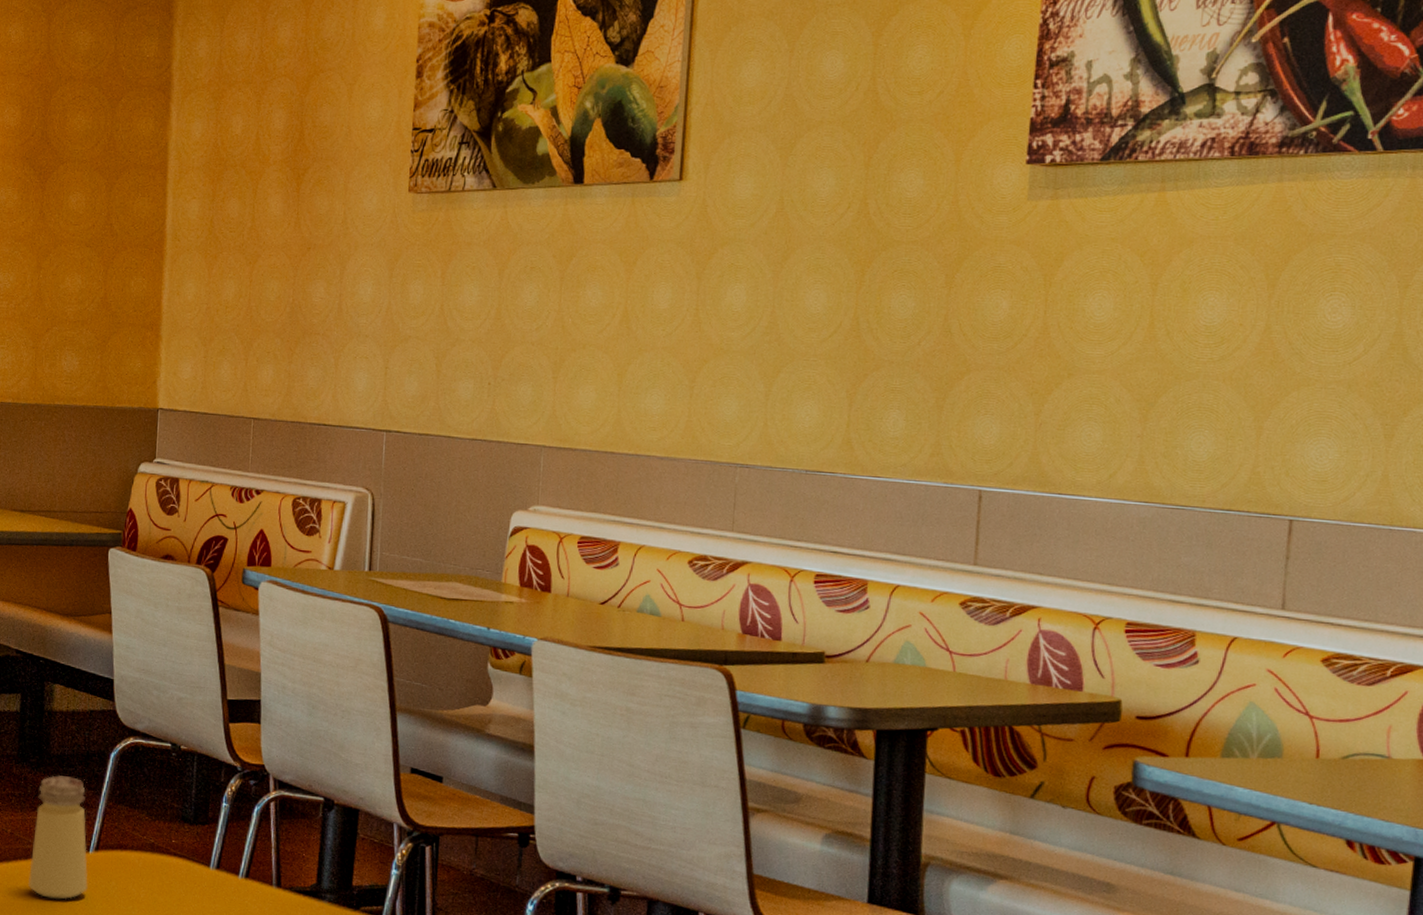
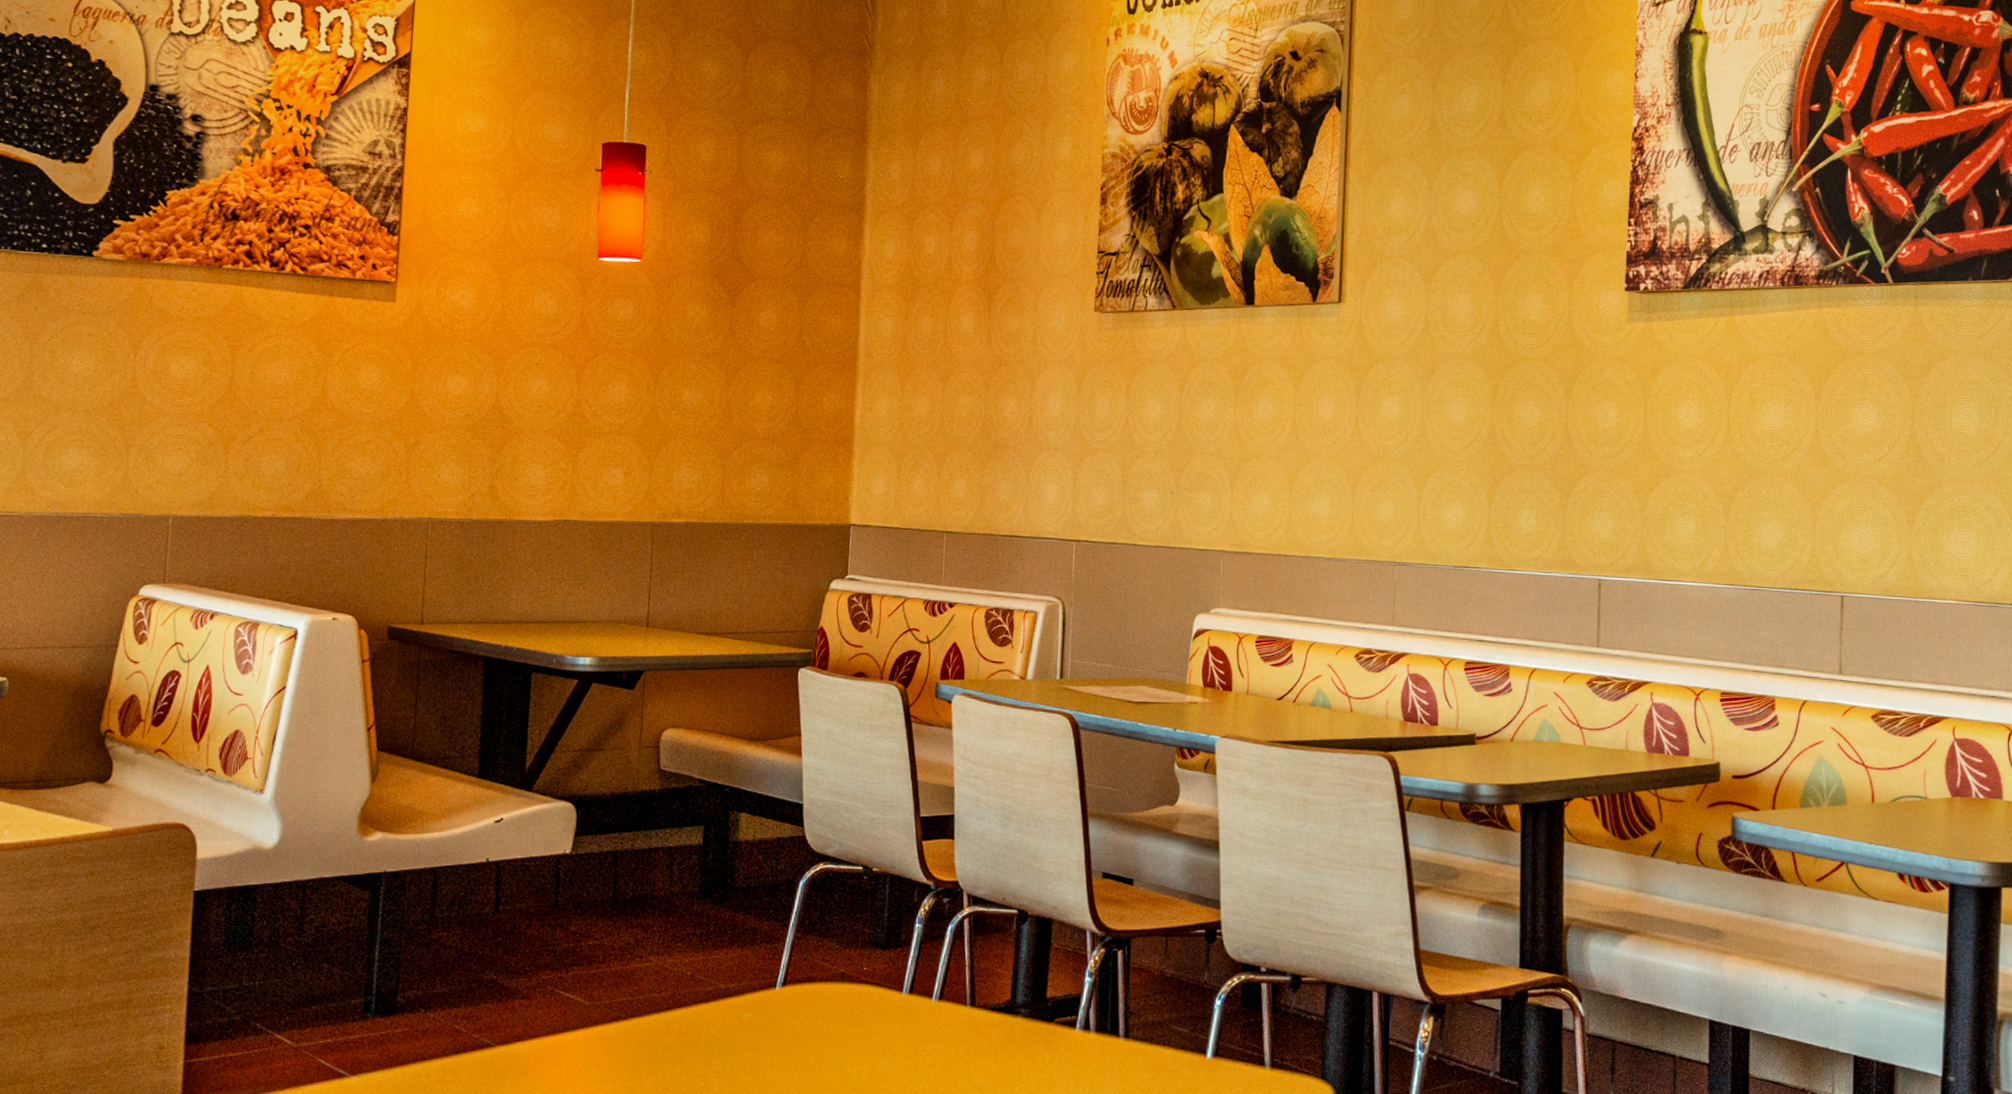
saltshaker: present [28,775,88,900] -> none [710,909,774,1042]

